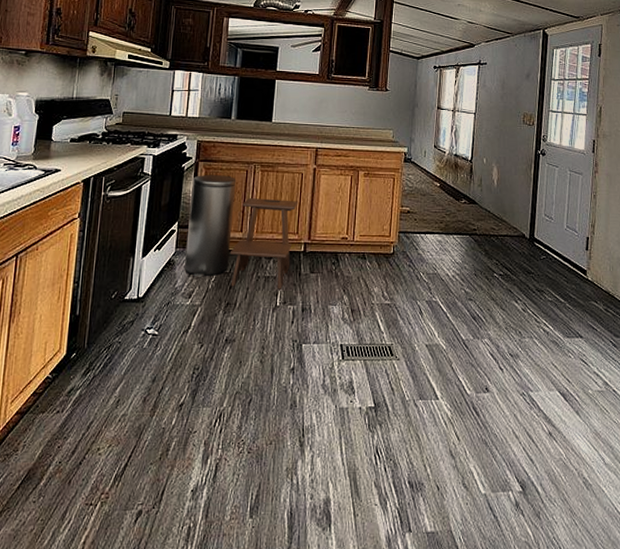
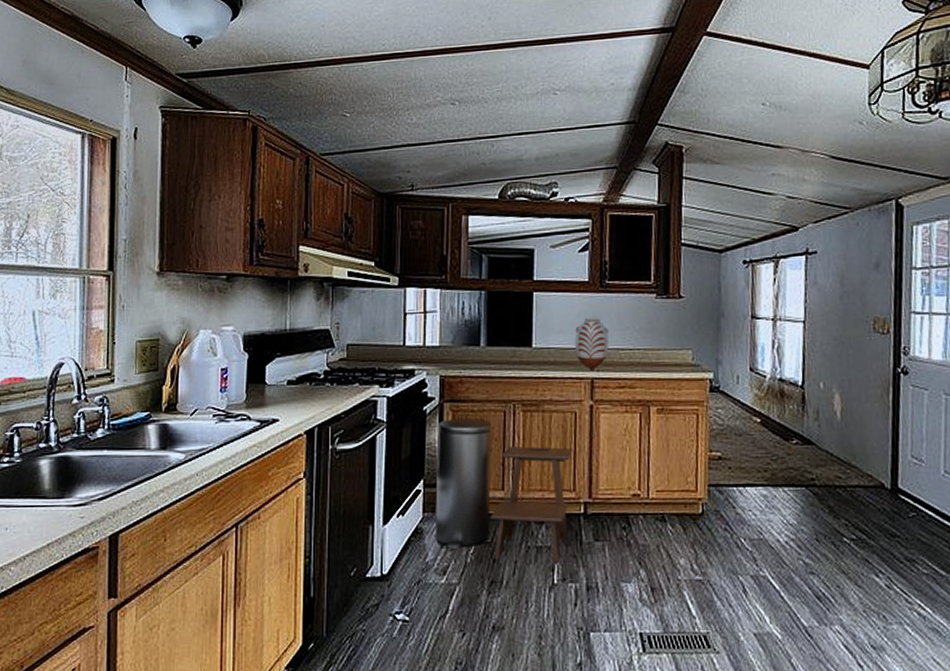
vase: none [304,102,331,142] -> present [574,318,609,370]

